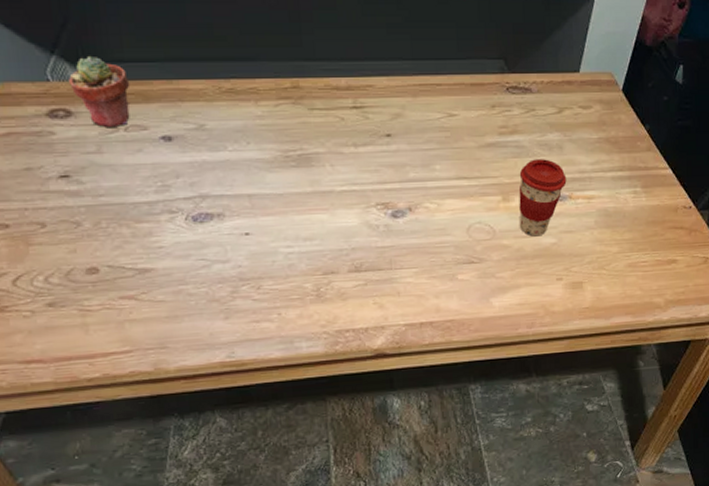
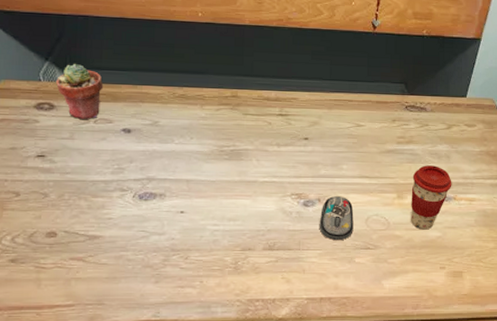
computer mouse: none [412,203,453,256] -> present [319,196,354,241]

